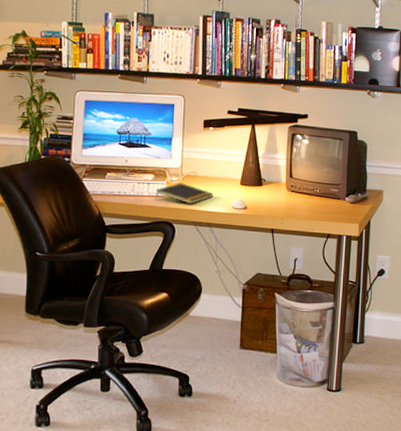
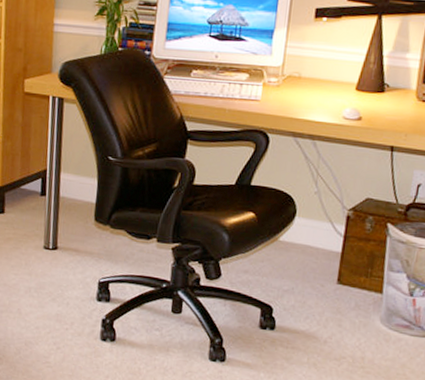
notepad: present [155,183,214,204] -> none [248,85,321,111]

